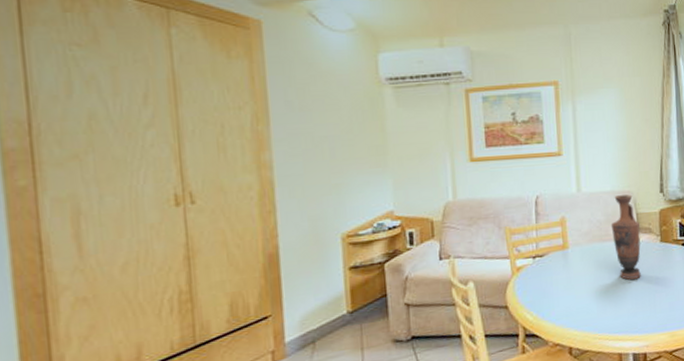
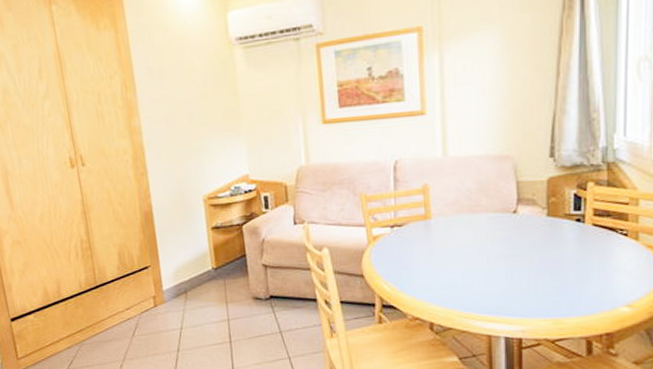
vase: present [611,194,641,280] -> none [483,159,520,257]

